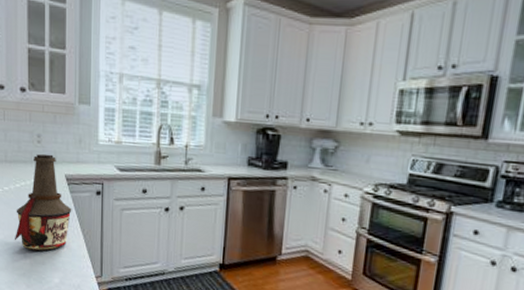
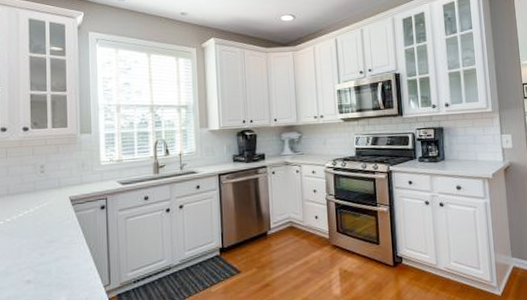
bottle: present [15,153,72,252] -> none [18,181,77,275]

